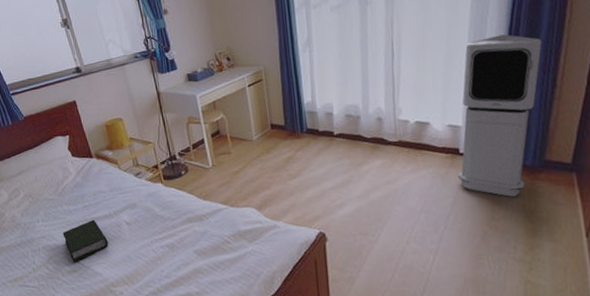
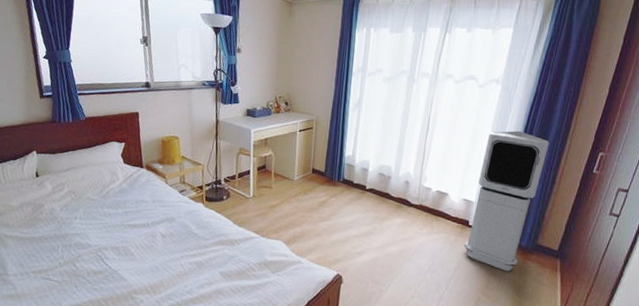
book: present [62,219,109,262] -> none [97,226,140,264]

